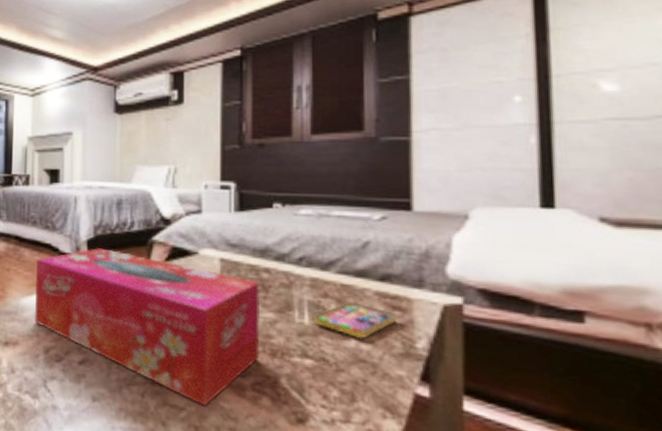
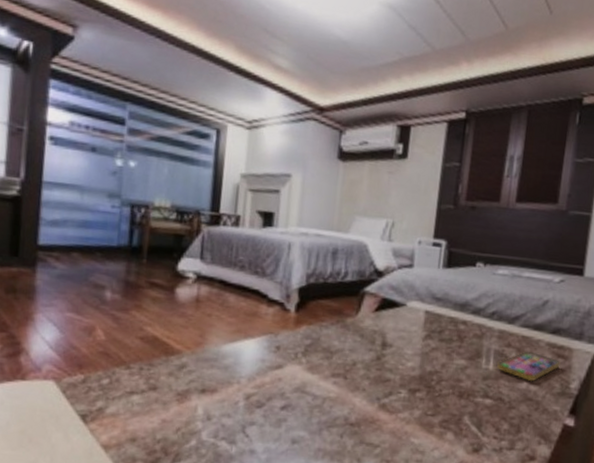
tissue box: present [35,248,260,407] -> none [236,296,457,443]

